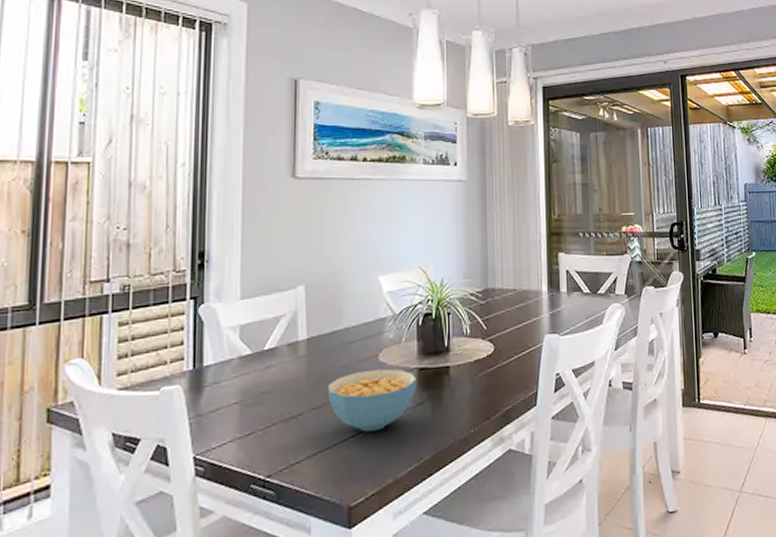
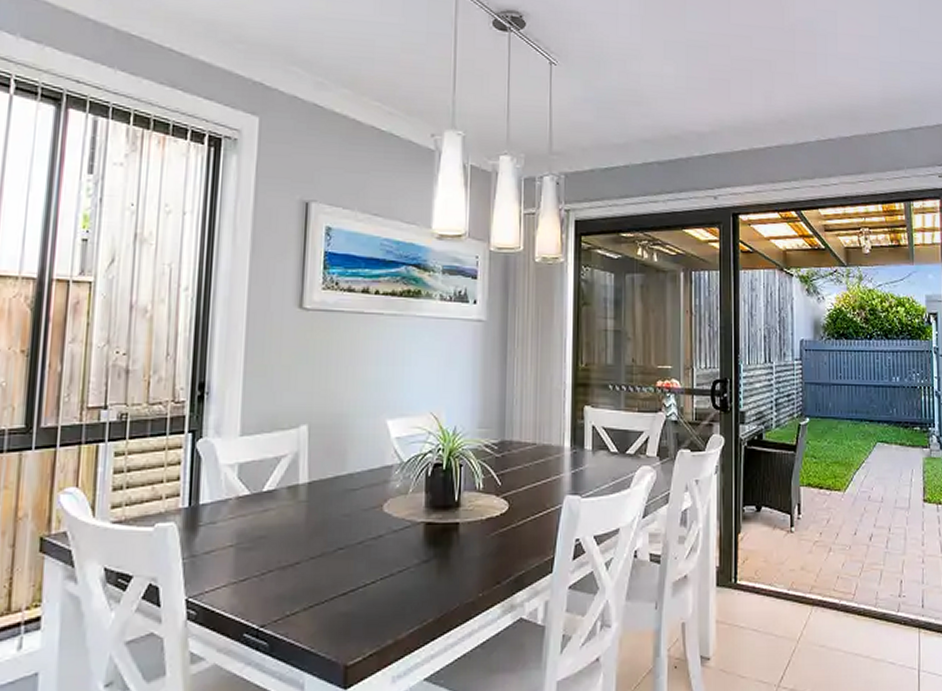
cereal bowl: present [327,368,417,432] -> none [327,520,423,587]

